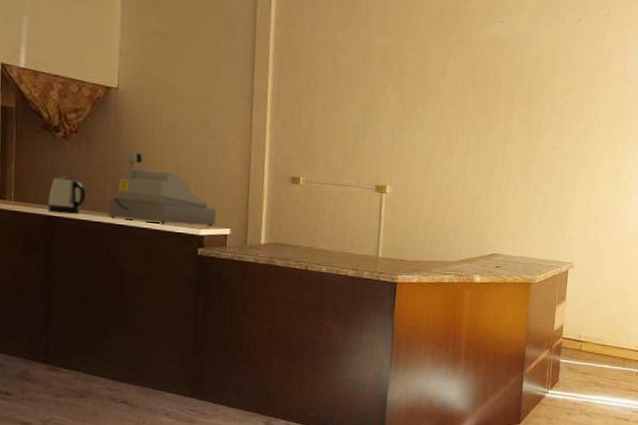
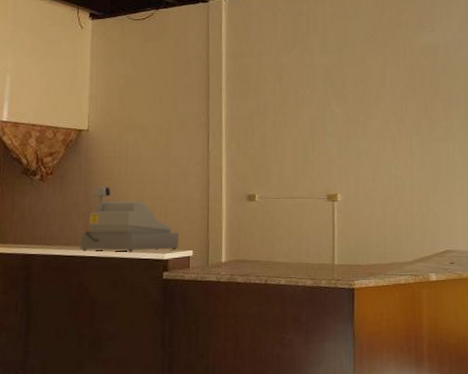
kettle: present [47,176,87,215] -> none [25,216,61,252]

